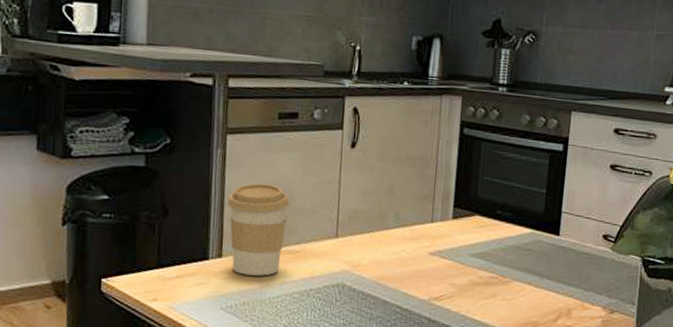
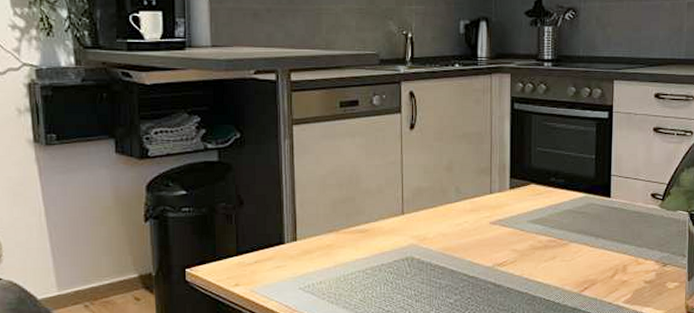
coffee cup: present [228,183,290,276] -> none [299,169,357,256]

